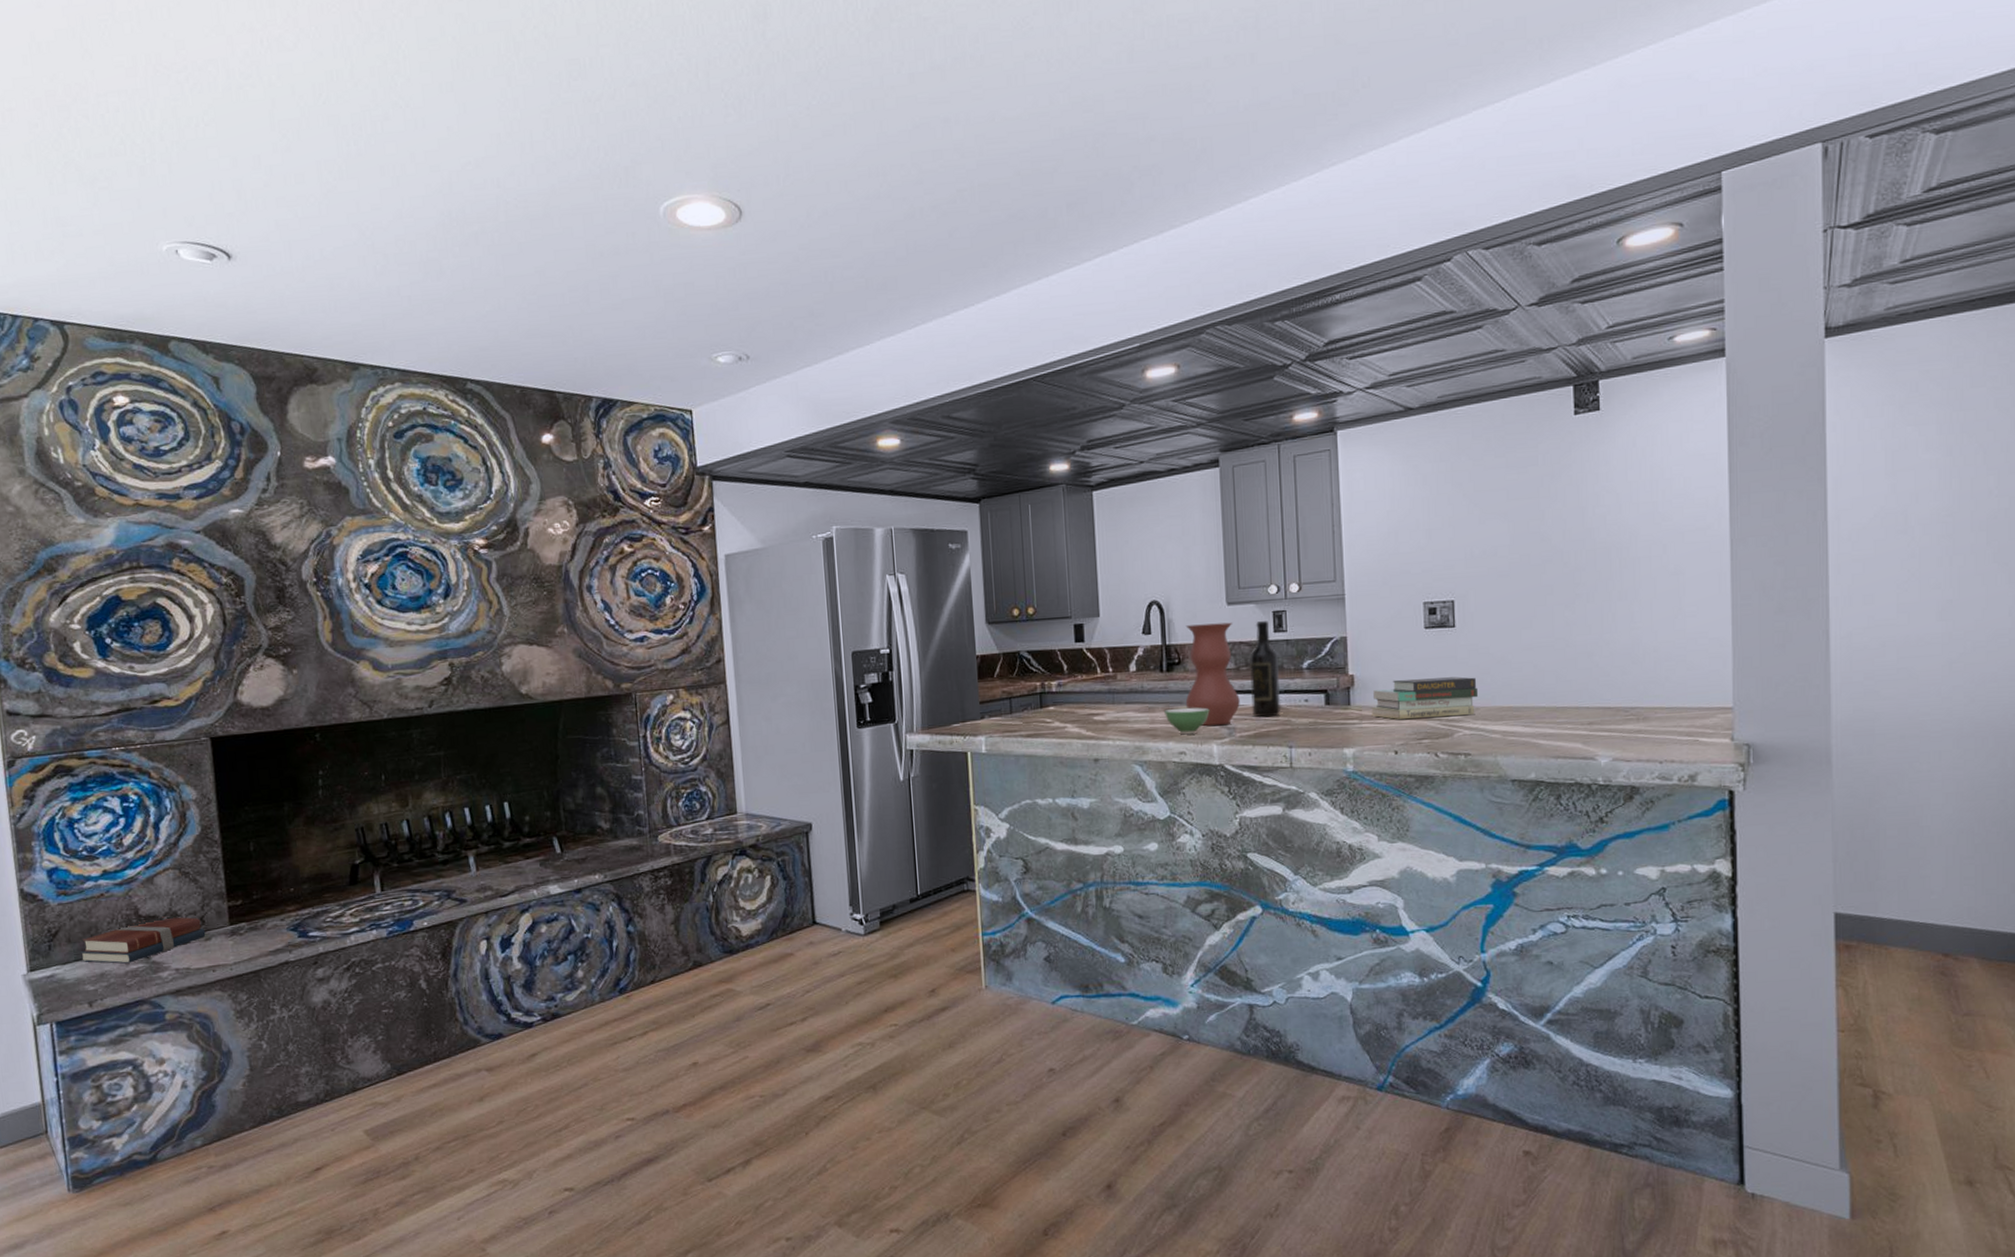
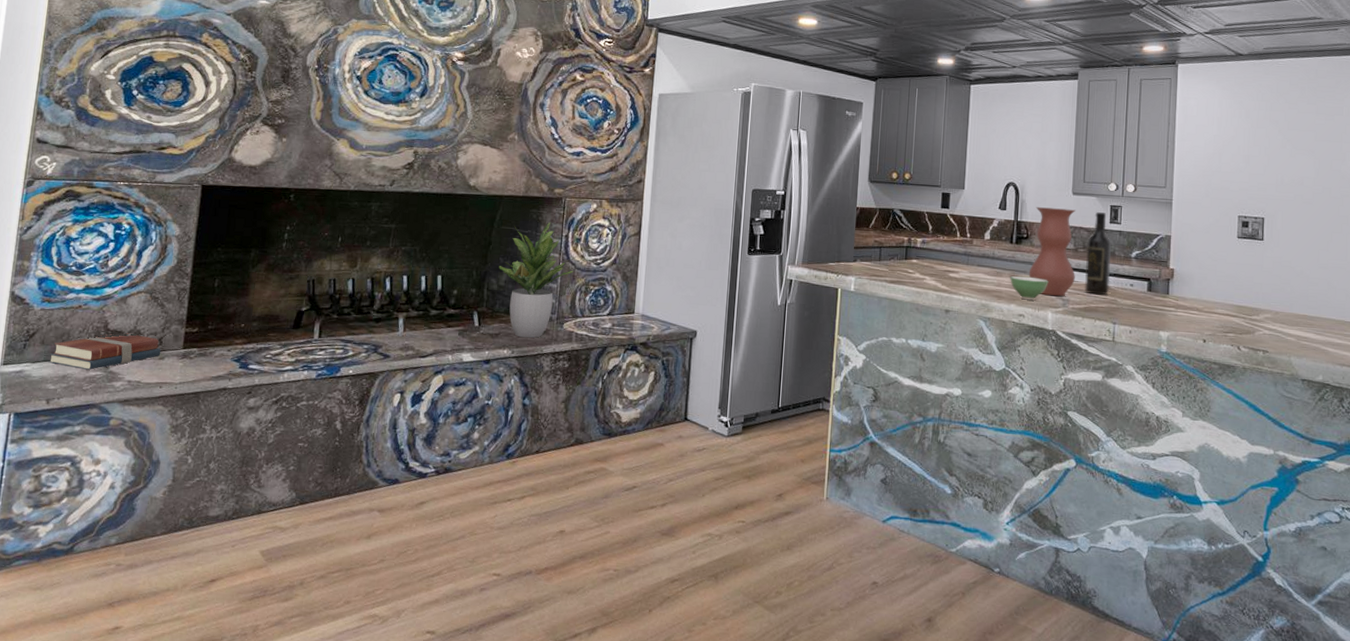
potted plant: none [572,723,660,859] -> present [499,222,574,338]
books: present [1370,676,1477,720] -> none [1185,278,1278,318]

